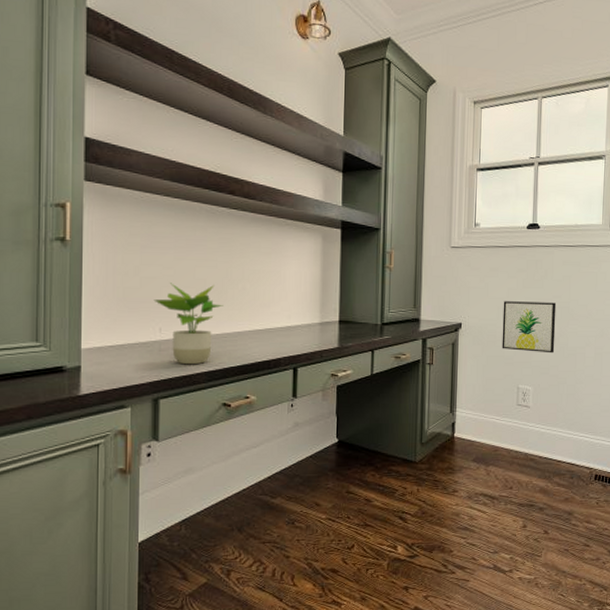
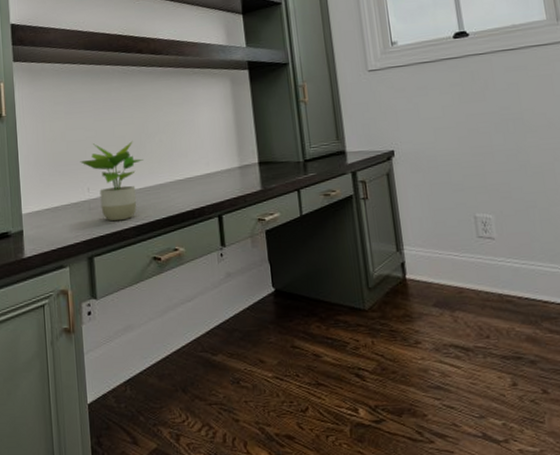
wall art: present [502,301,557,353] -> none [439,115,514,175]

